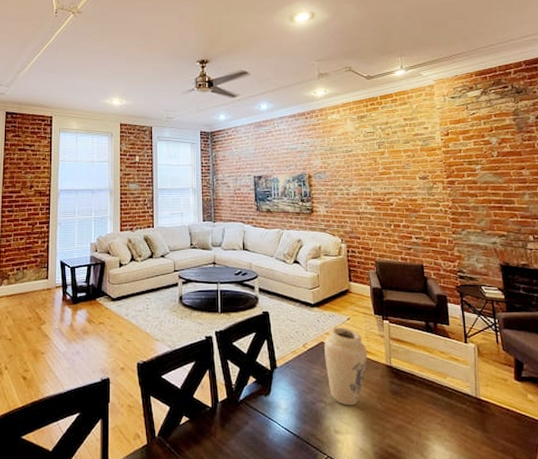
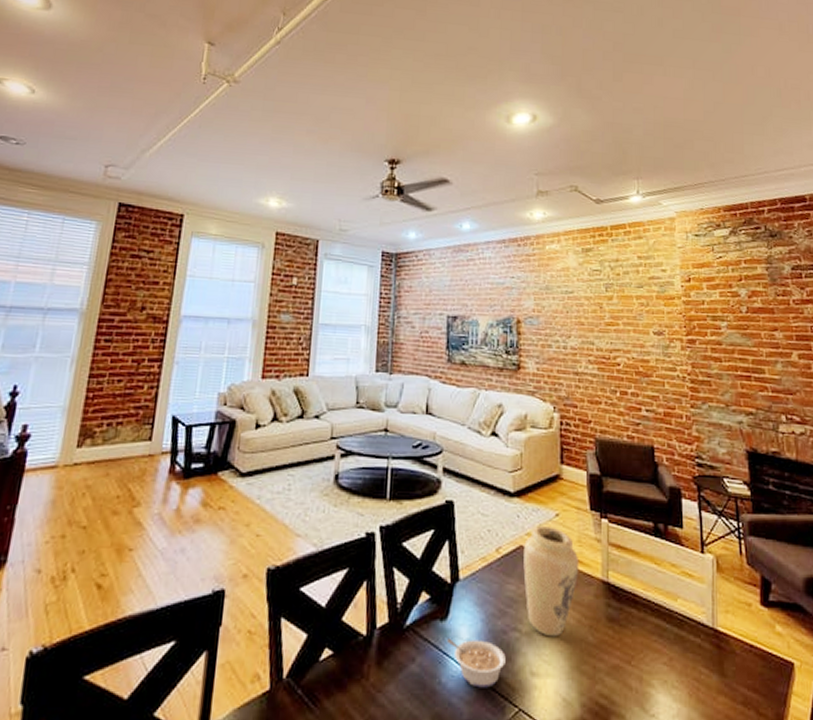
legume: none [270,408,315,442] -> present [446,637,506,688]

